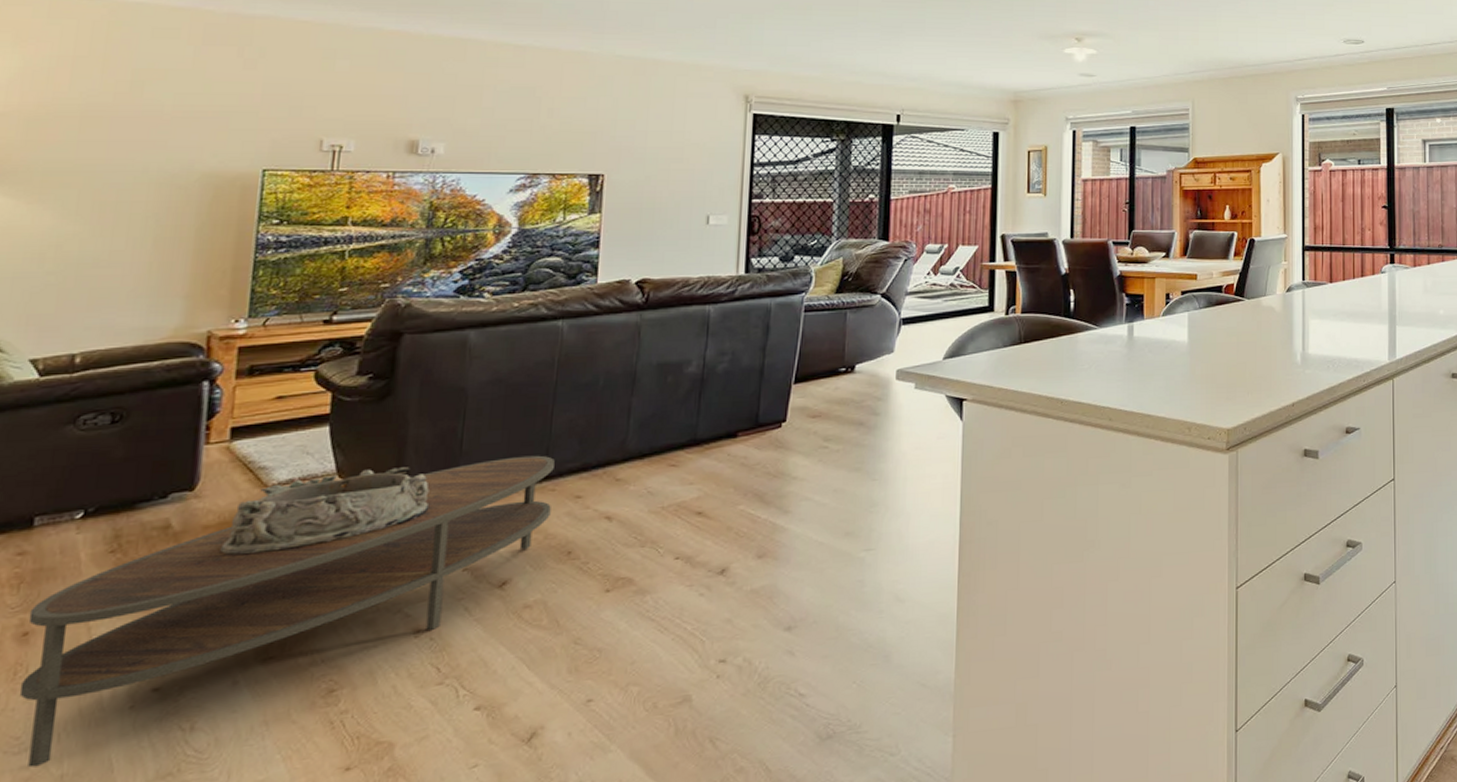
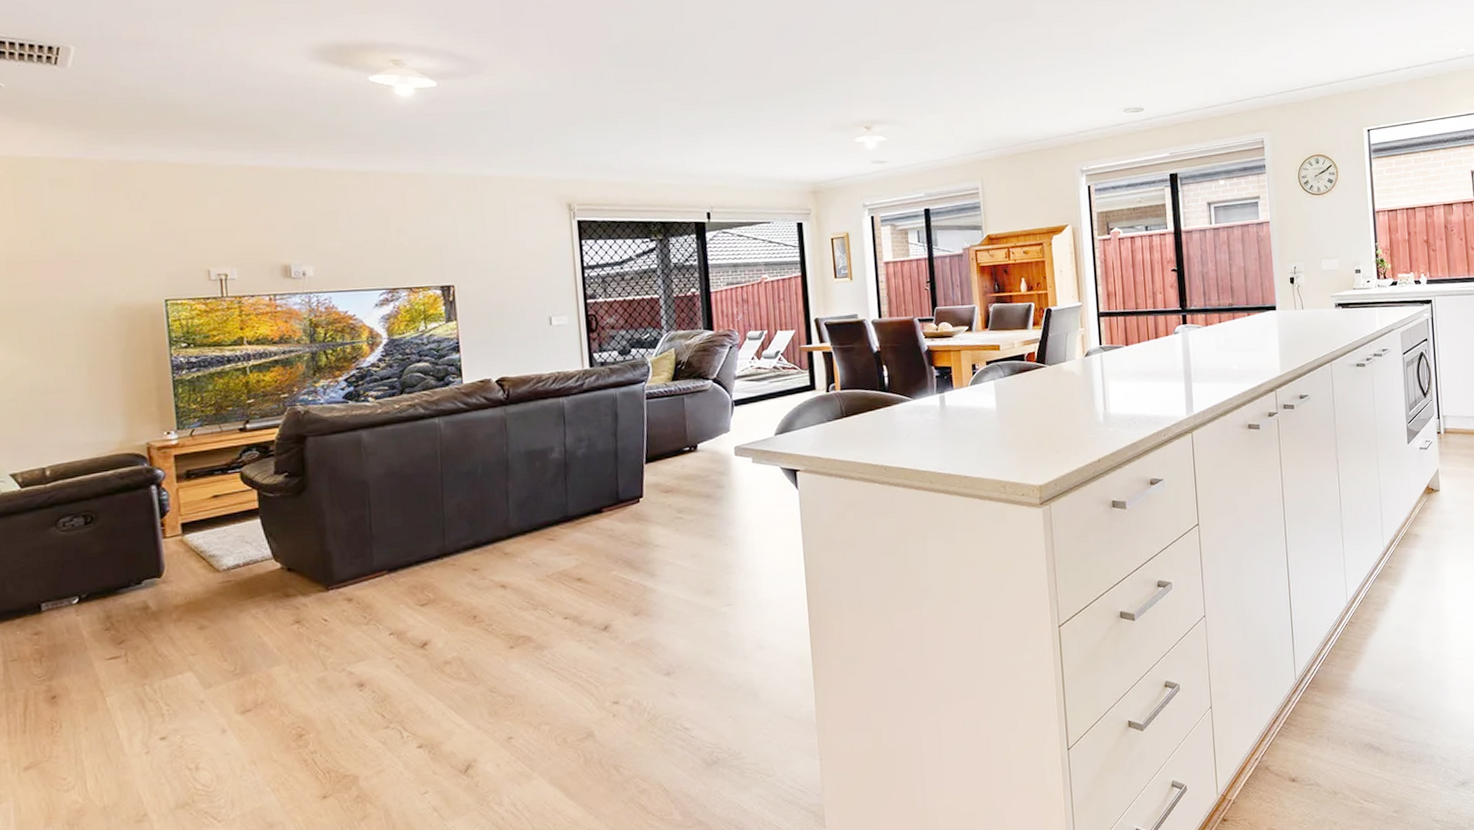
coffee table: present [19,455,555,768] -> none [53,535,454,801]
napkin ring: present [220,467,430,555] -> none [191,550,354,629]

